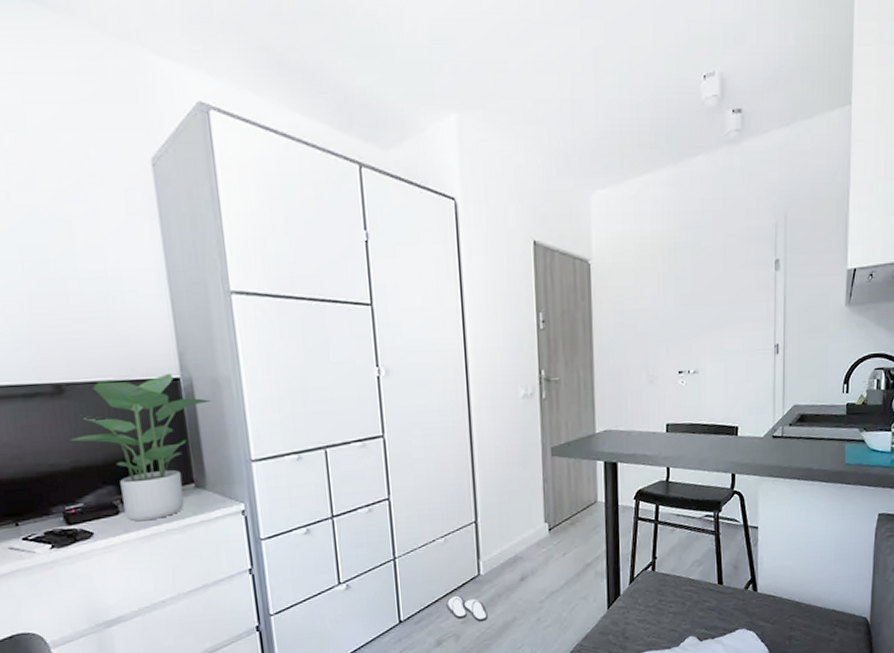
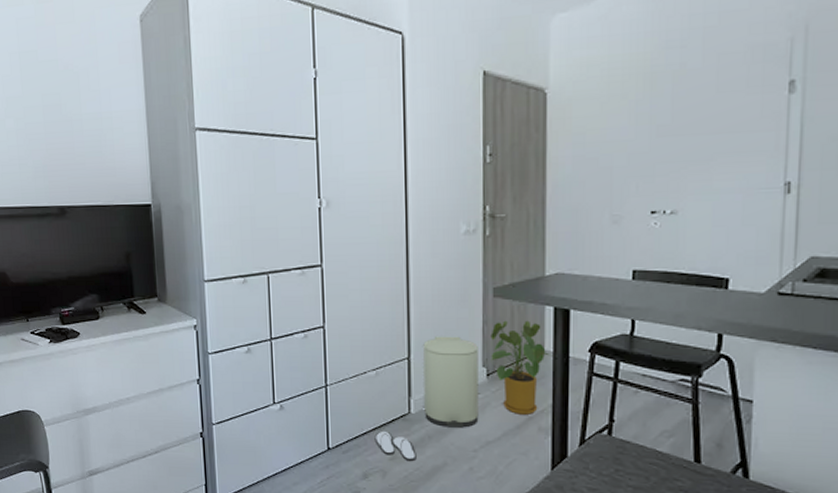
potted plant: present [69,373,211,522] -> none [67,200,175,327]
pedal bin: none [489,496,543,584] -> present [423,336,479,428]
house plant: none [550,475,605,563] -> present [490,320,553,415]

